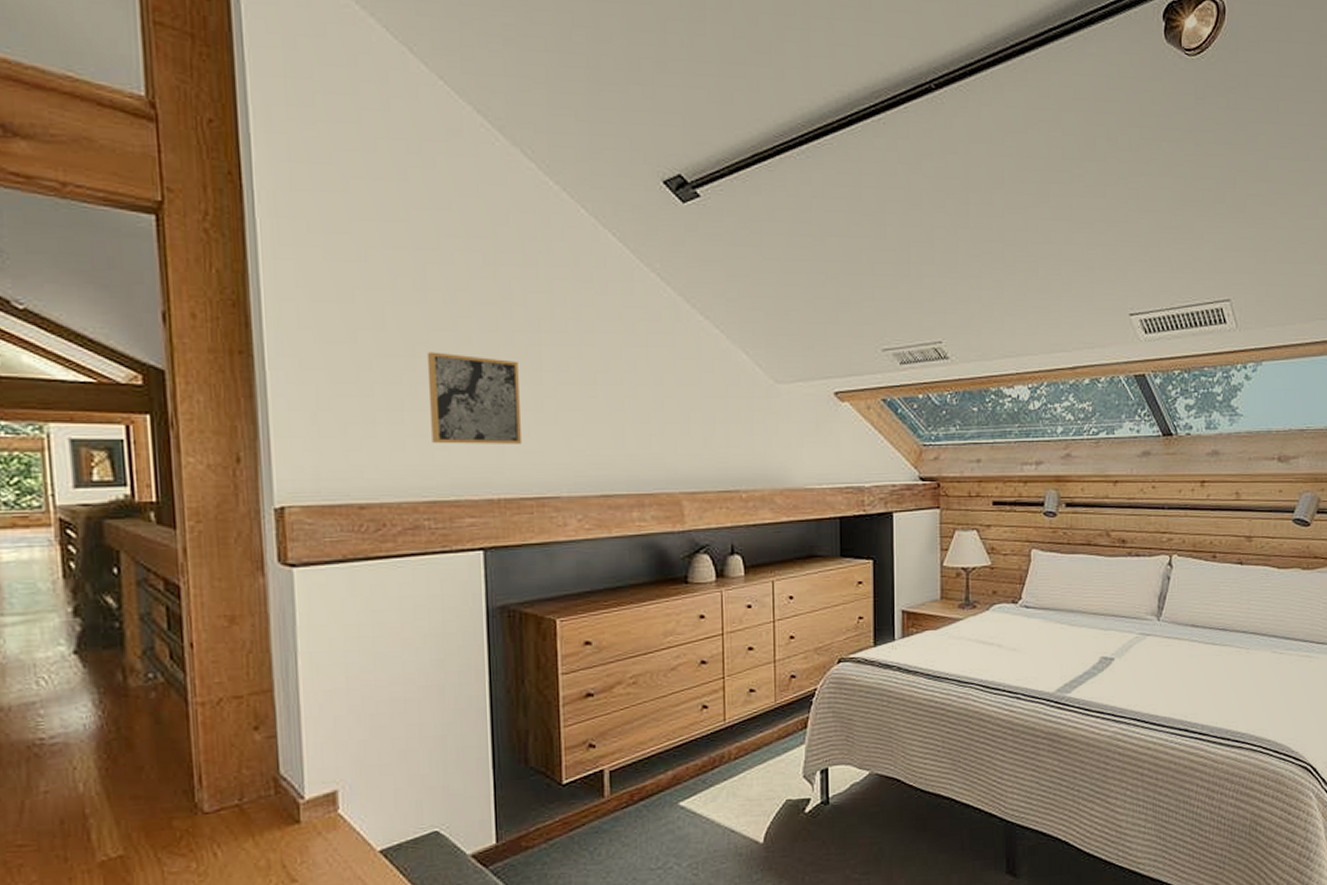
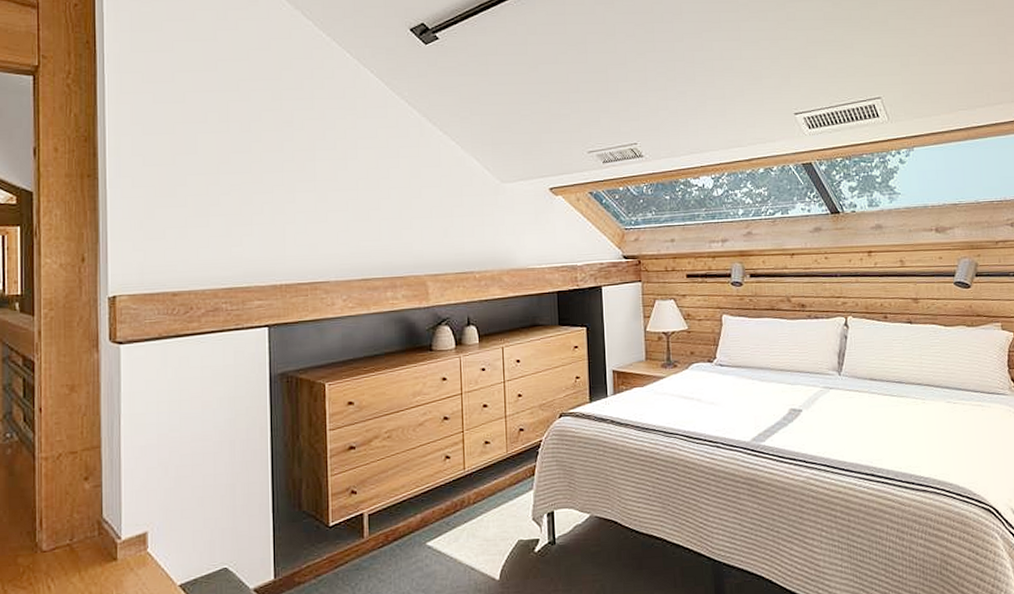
wall art: present [426,352,523,444] -> none [227,169,300,242]

